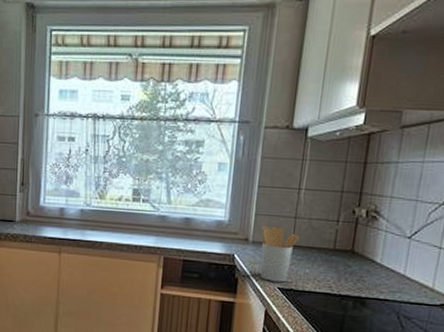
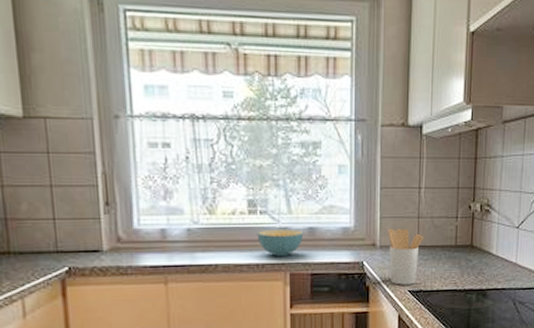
cereal bowl: none [138,216,180,242] -> present [257,229,304,257]

